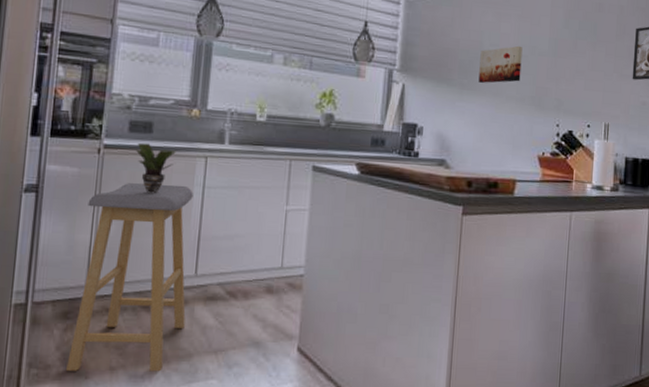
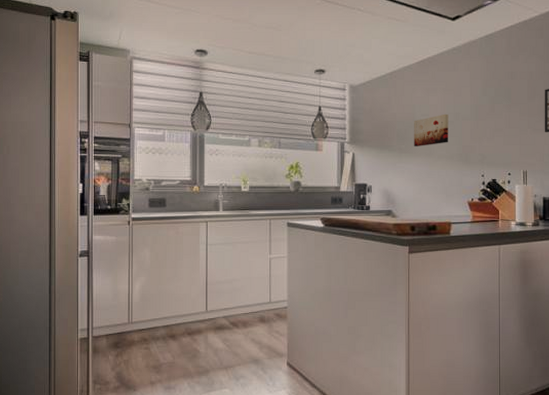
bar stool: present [66,182,193,372] -> none [120,244,202,385]
potted plant: present [136,142,176,193] -> none [155,214,184,251]

